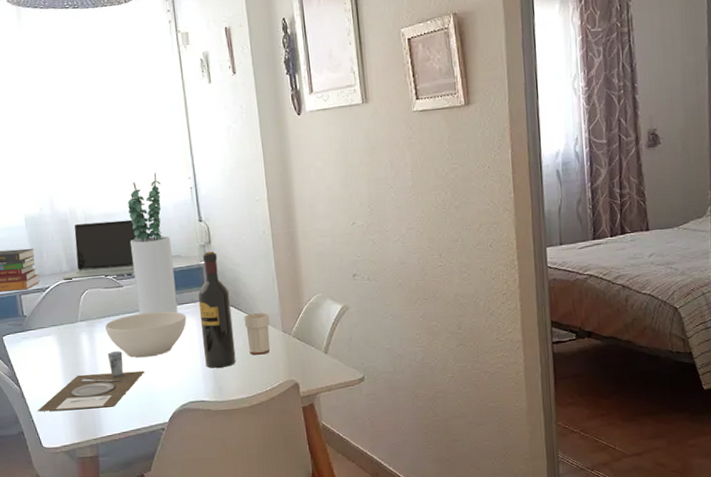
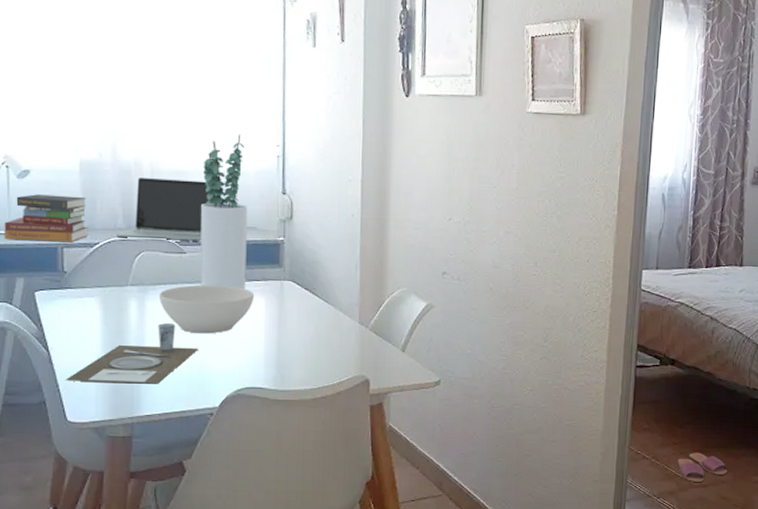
wine bottle: present [198,251,236,368] -> none [269,228,306,354]
cup: present [244,313,270,355] -> none [318,300,346,345]
slippers: none [607,421,661,452] -> present [678,452,728,483]

